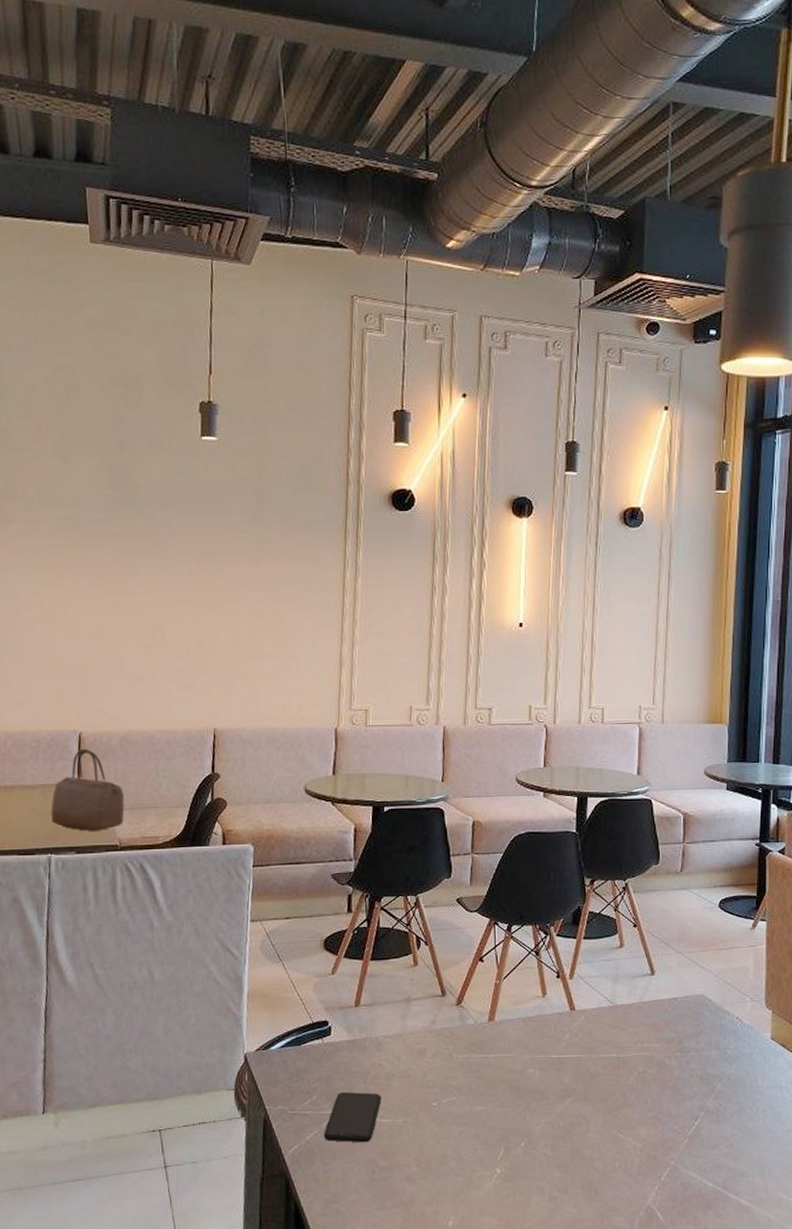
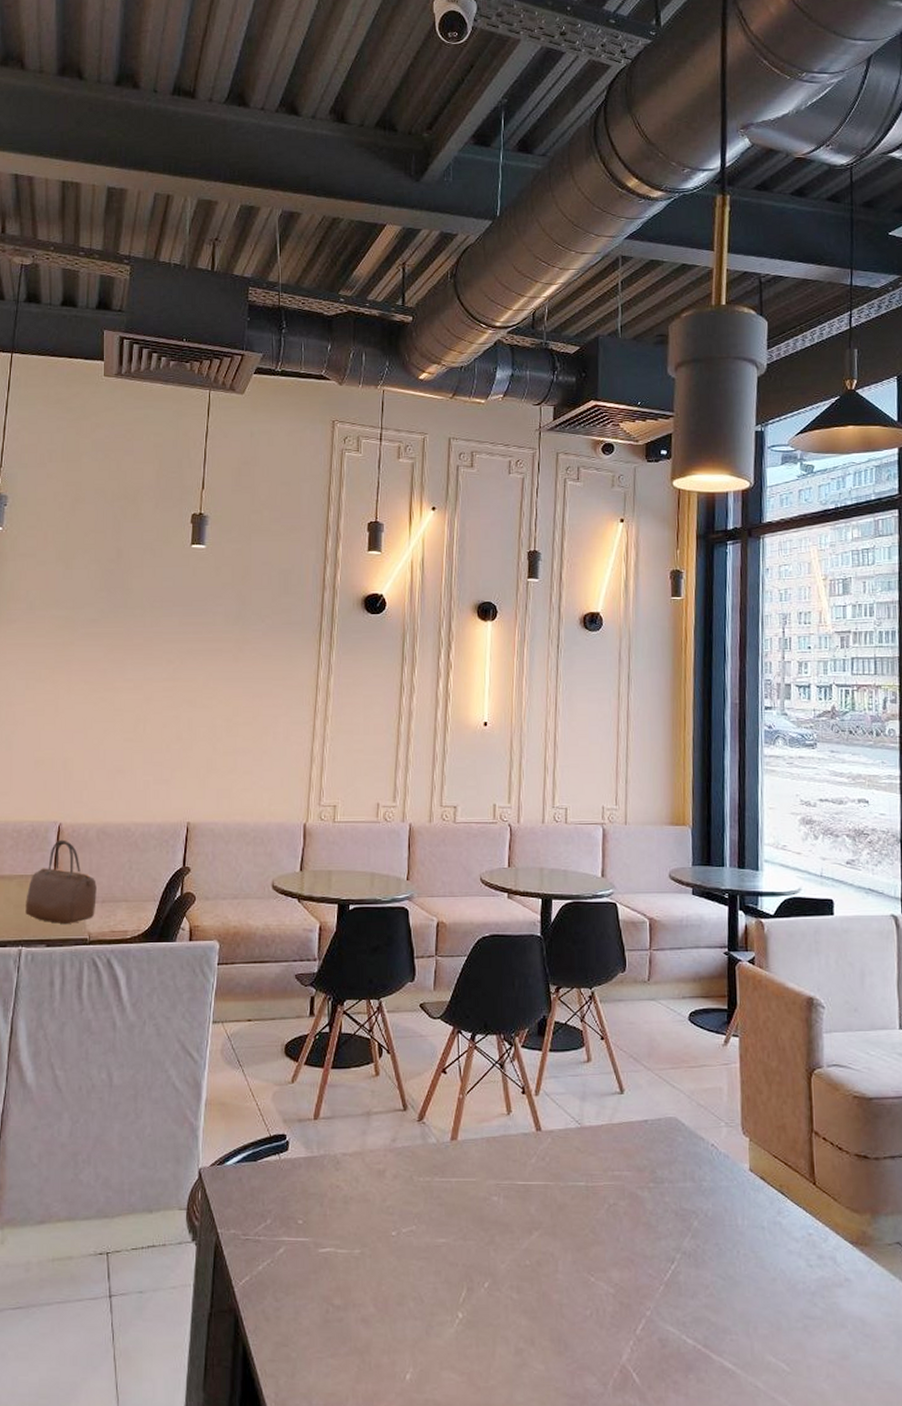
smartphone: present [323,1091,382,1143] -> none [276,1215,338,1276]

